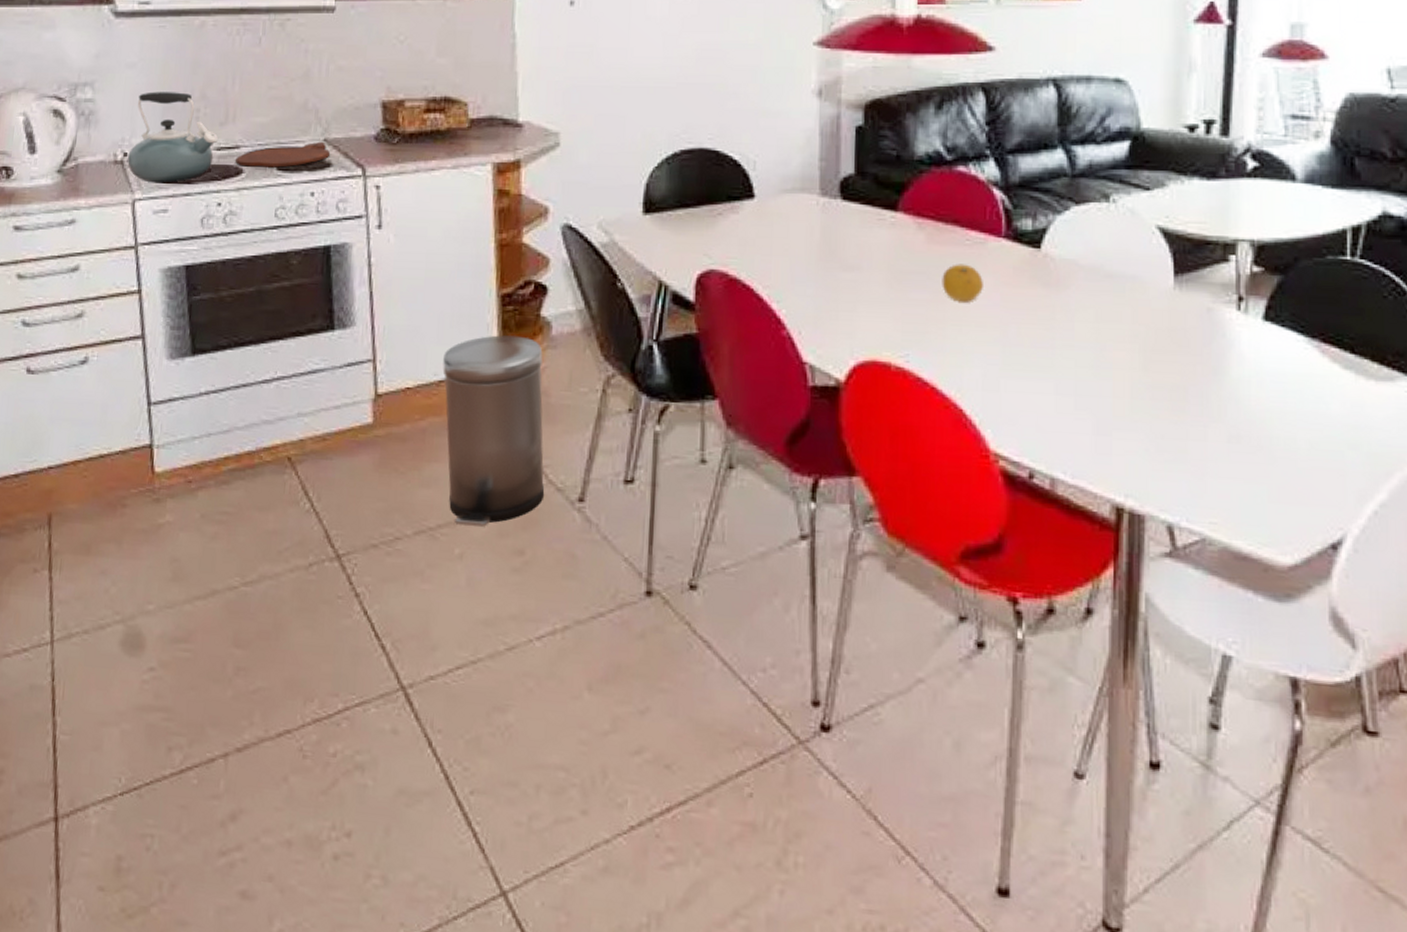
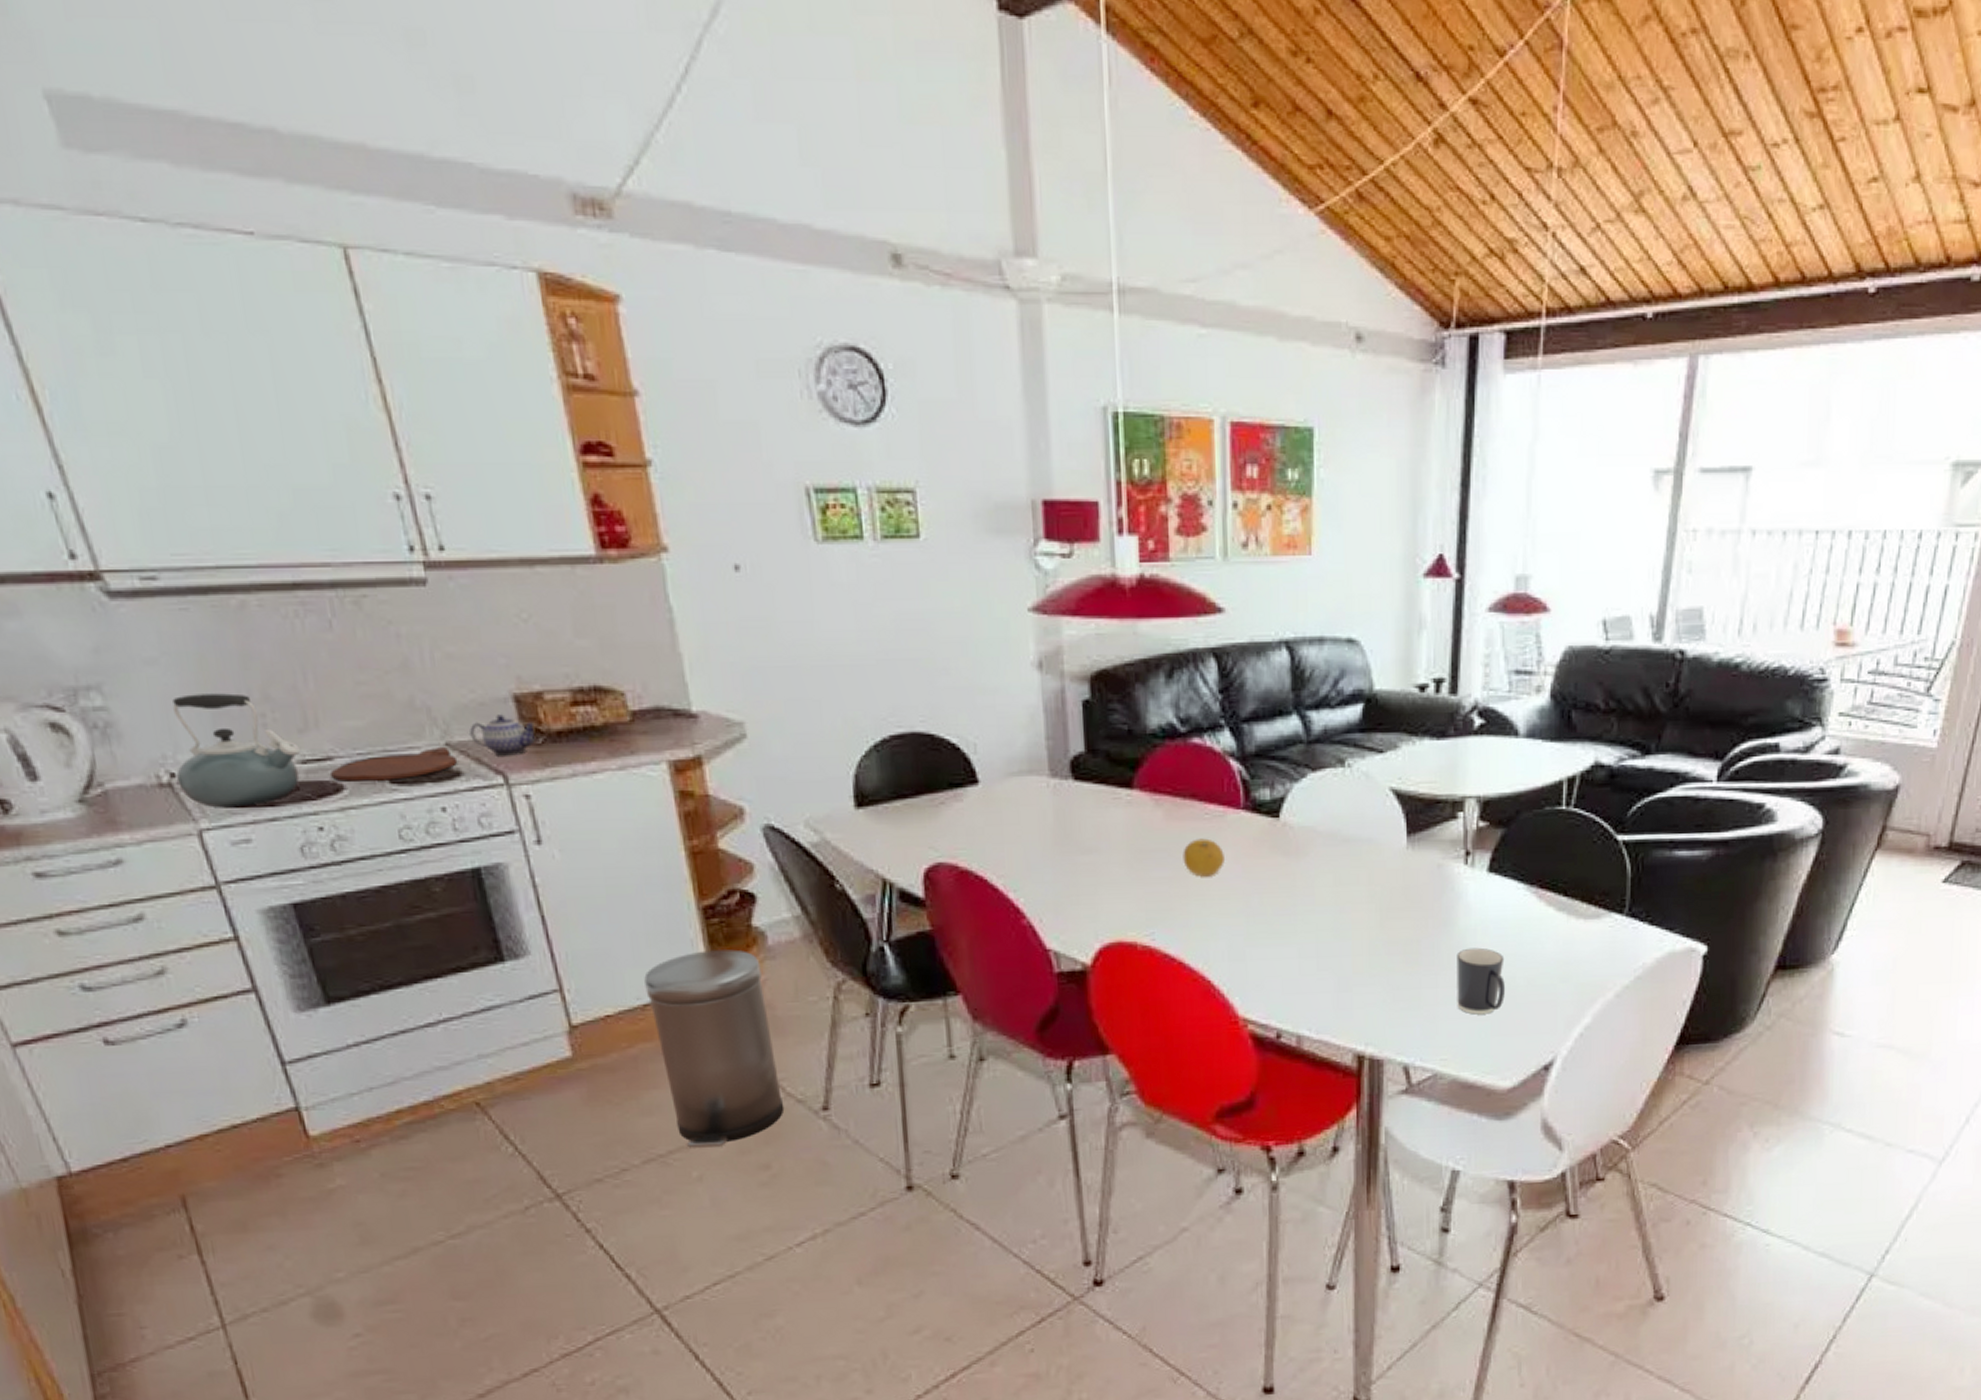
teapot: none [344,117,394,152] -> present [470,714,535,756]
mug: none [1228,400,1284,477] -> present [1457,947,1505,1015]

